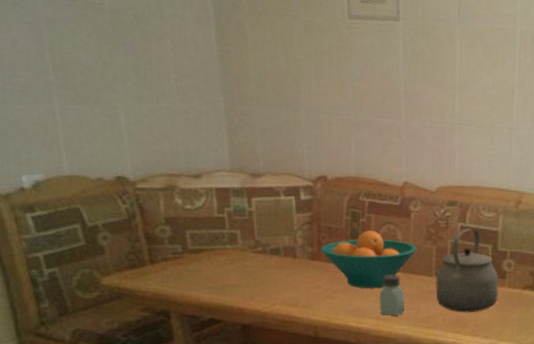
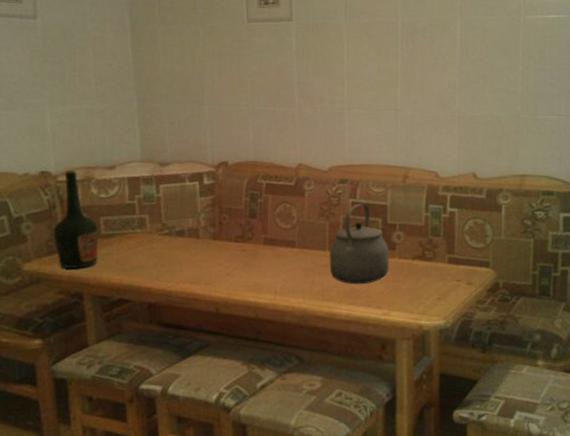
bottle: none [134,176,186,285] -> present [53,169,99,268]
fruit bowl: present [321,230,417,289] -> none [222,210,311,264]
saltshaker: present [379,274,406,316] -> none [276,251,301,290]

